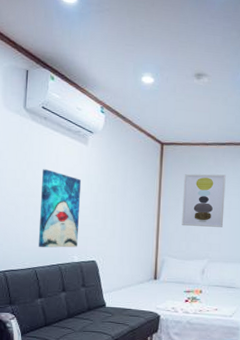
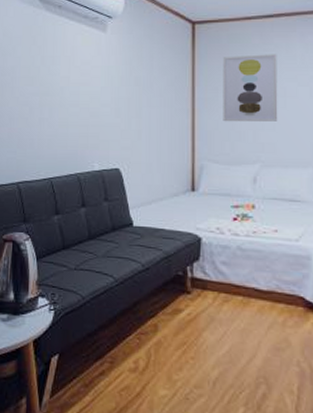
wall art: present [38,169,82,248] -> none [54,63,101,155]

